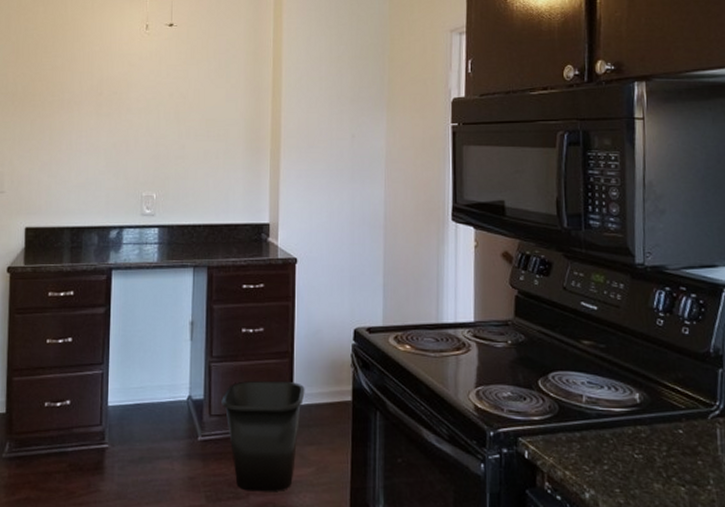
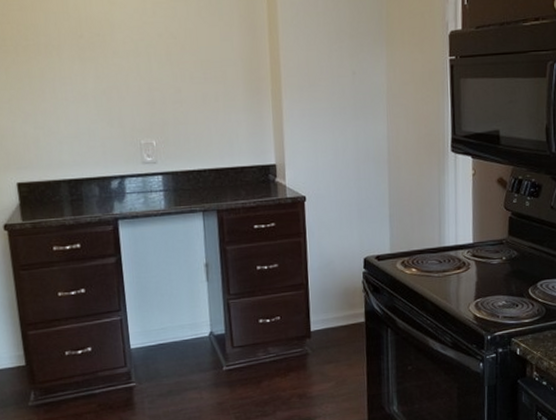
waste bin: present [221,380,305,491] -> none [242,310,321,408]

